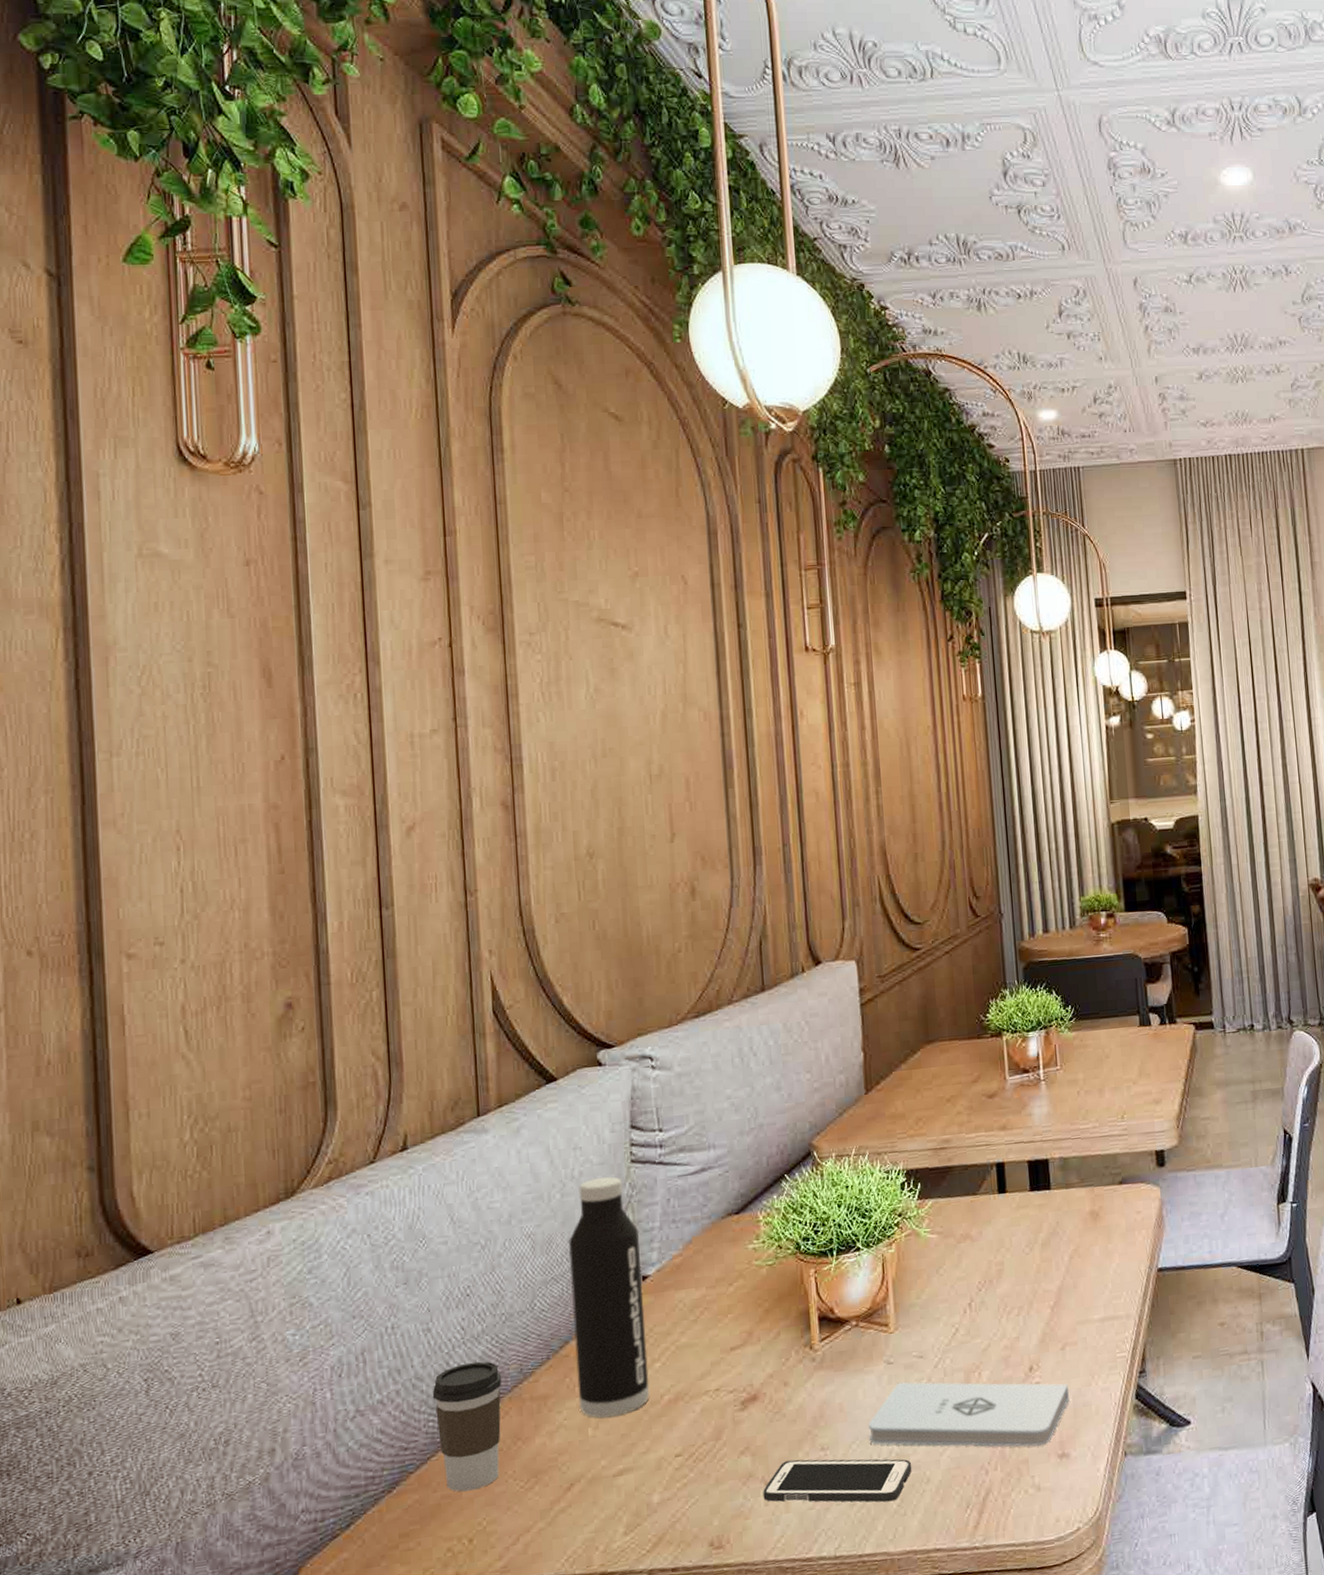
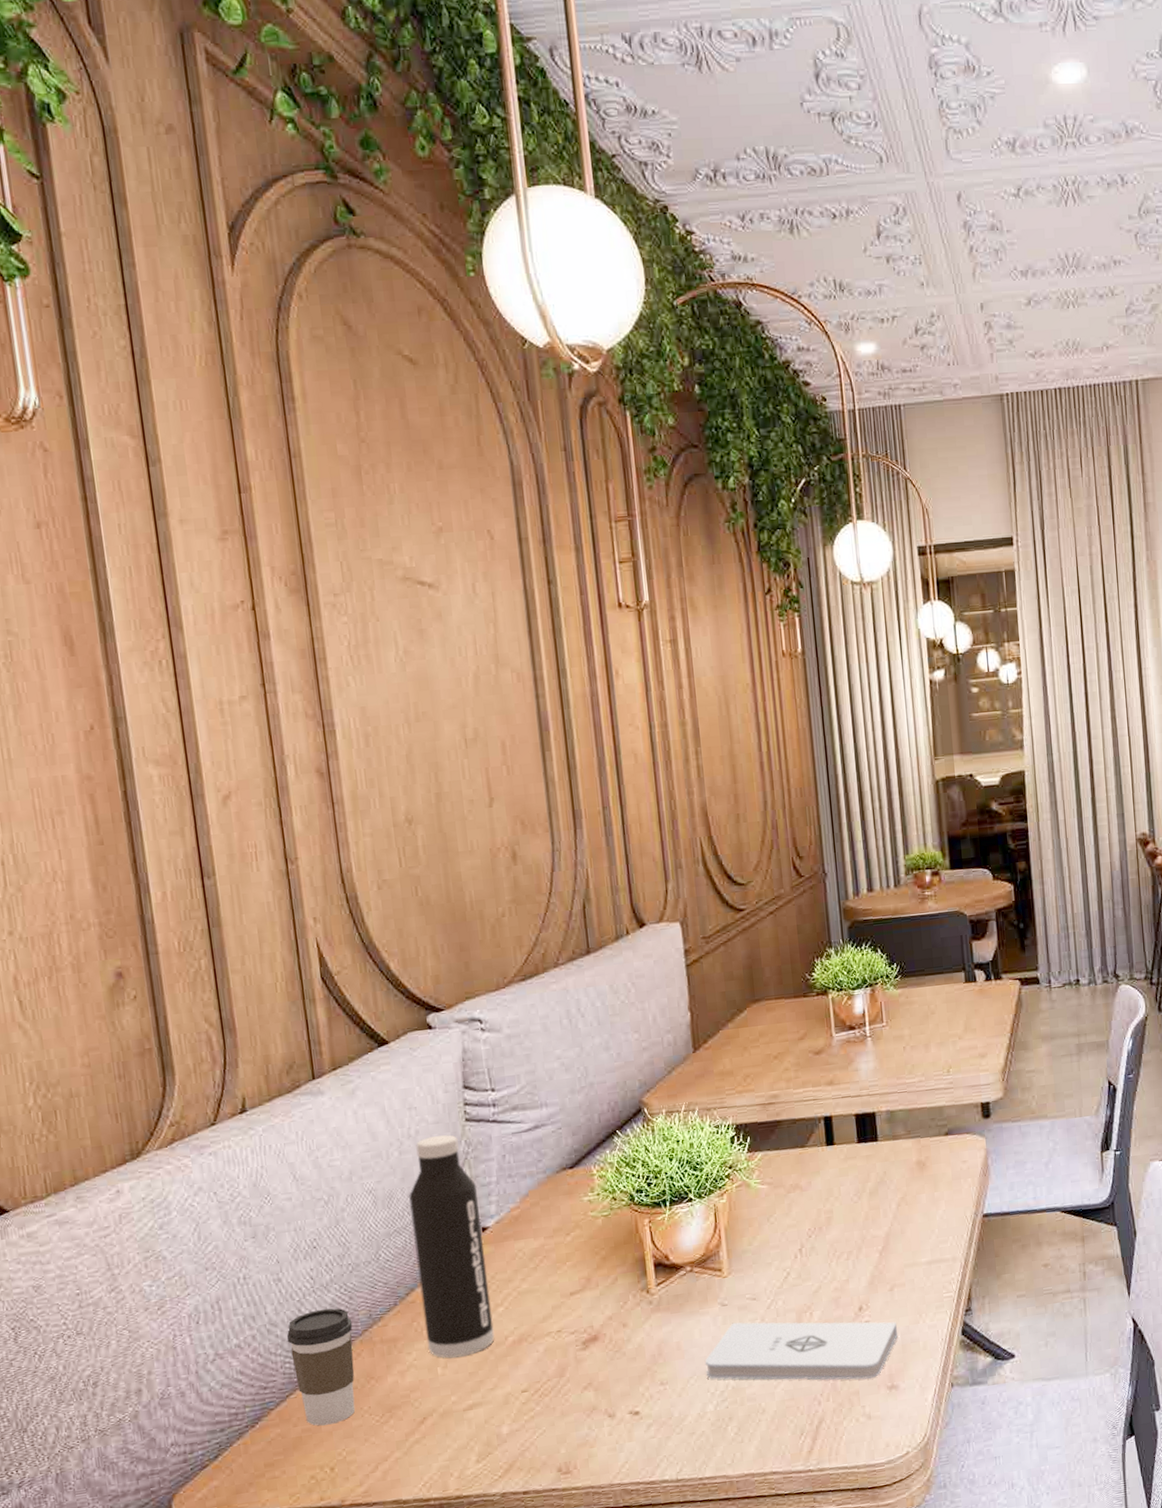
cell phone: present [763,1459,912,1502] -> none [606,1392,748,1432]

